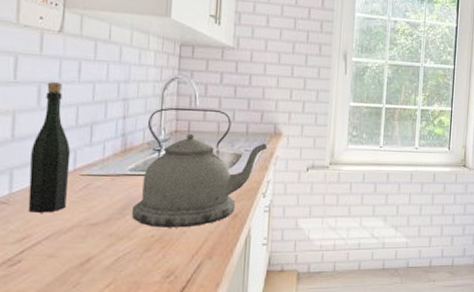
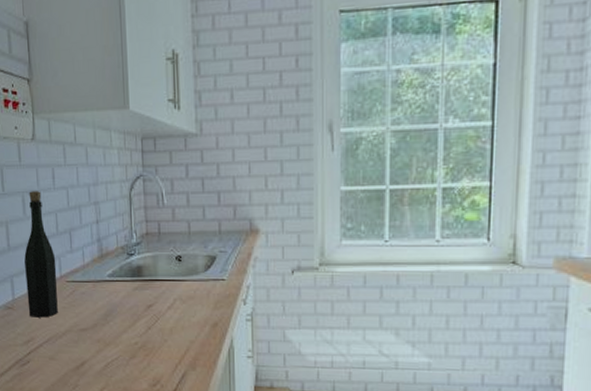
kettle: present [132,107,268,228] -> none [115,207,244,336]

